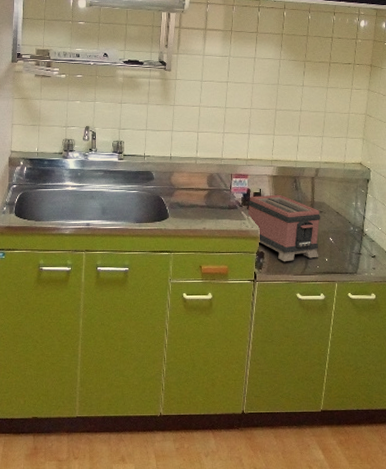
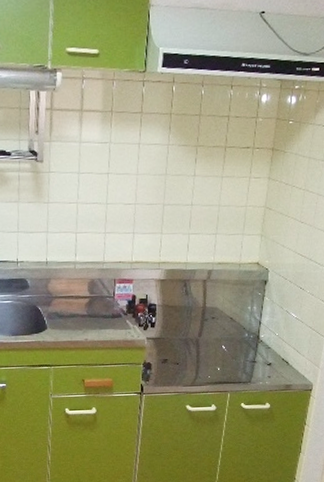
toaster: present [247,194,320,262] -> none [133,300,212,373]

